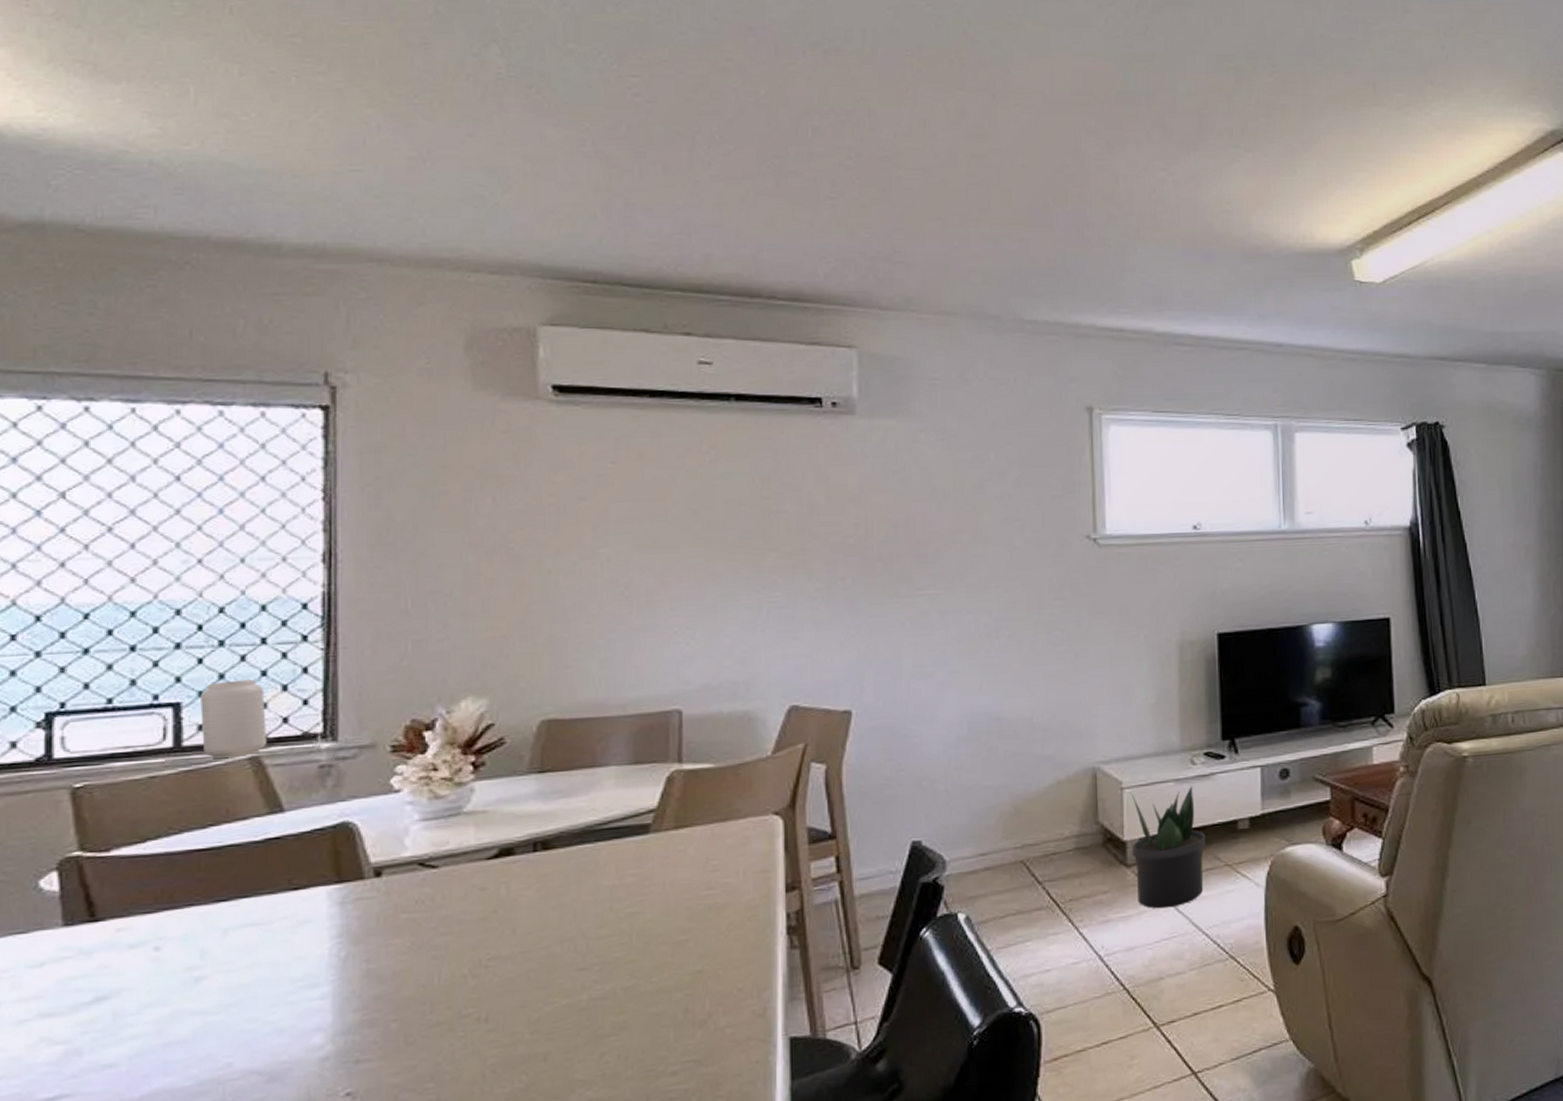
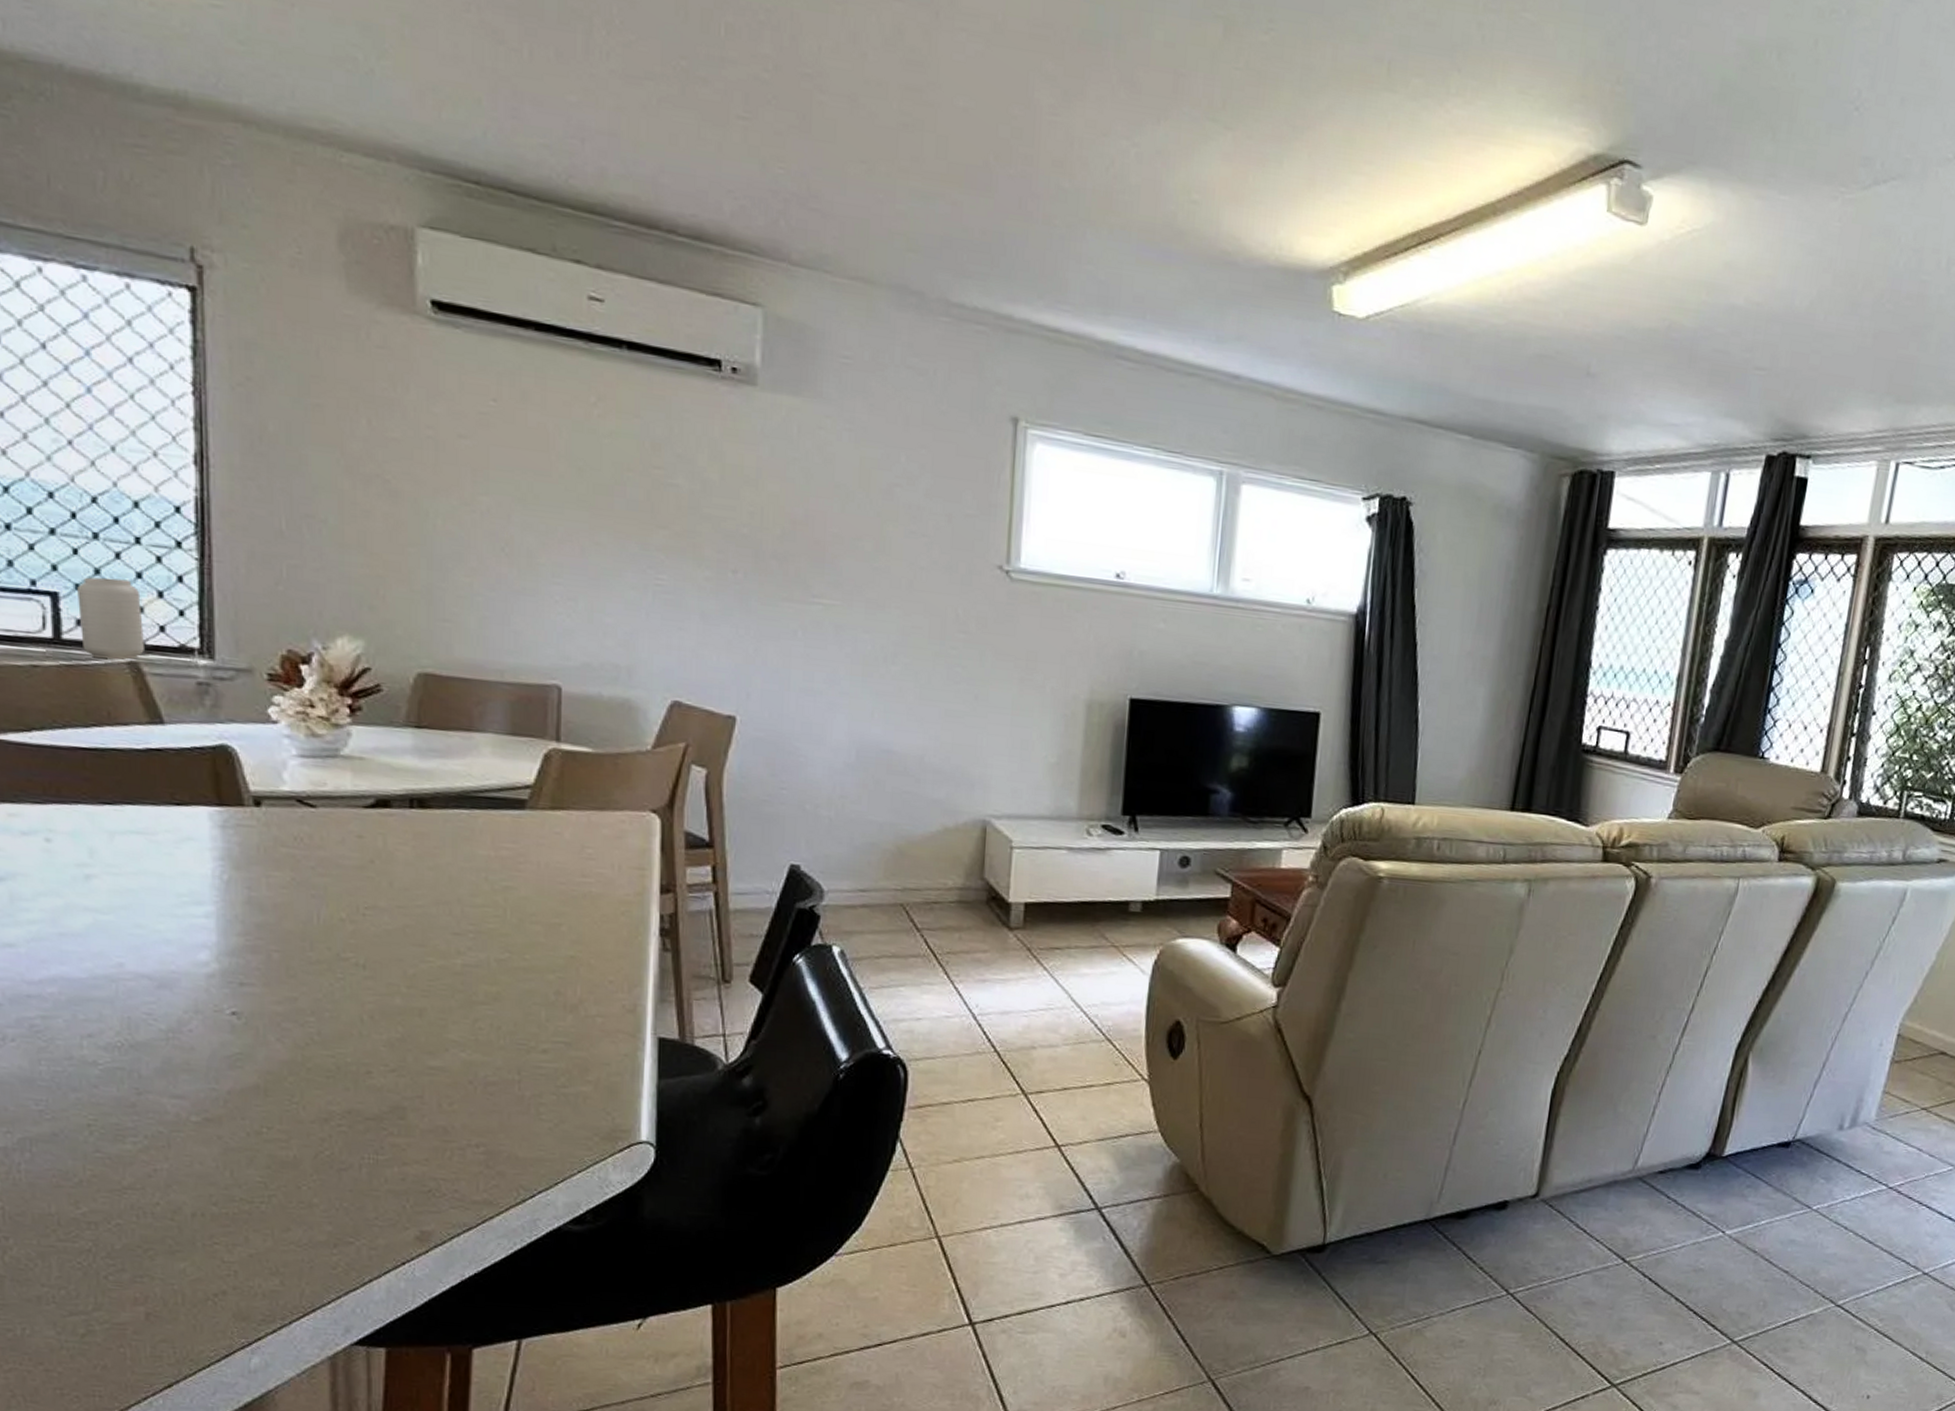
planter: present [1131,786,1206,909] -> none [1016,854,1095,979]

